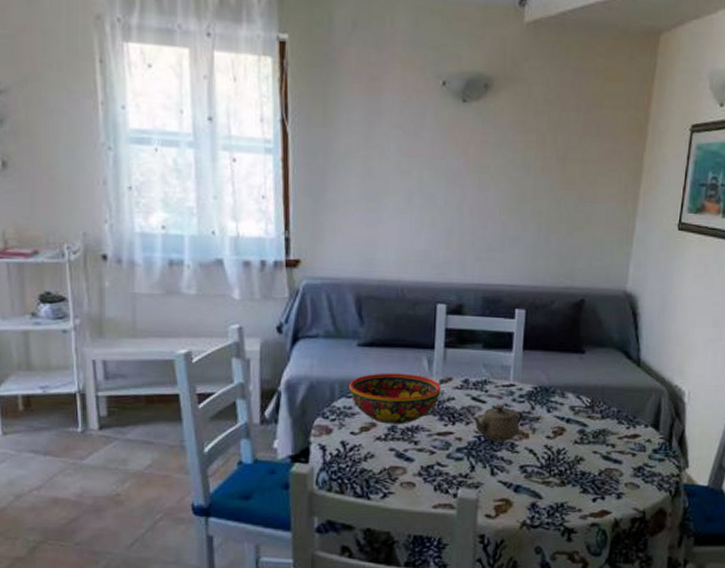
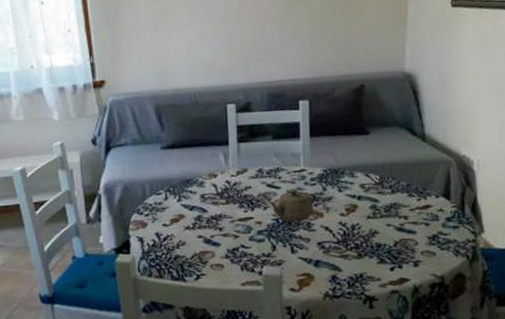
bowl: present [349,373,441,424] -> none [157,169,238,215]

